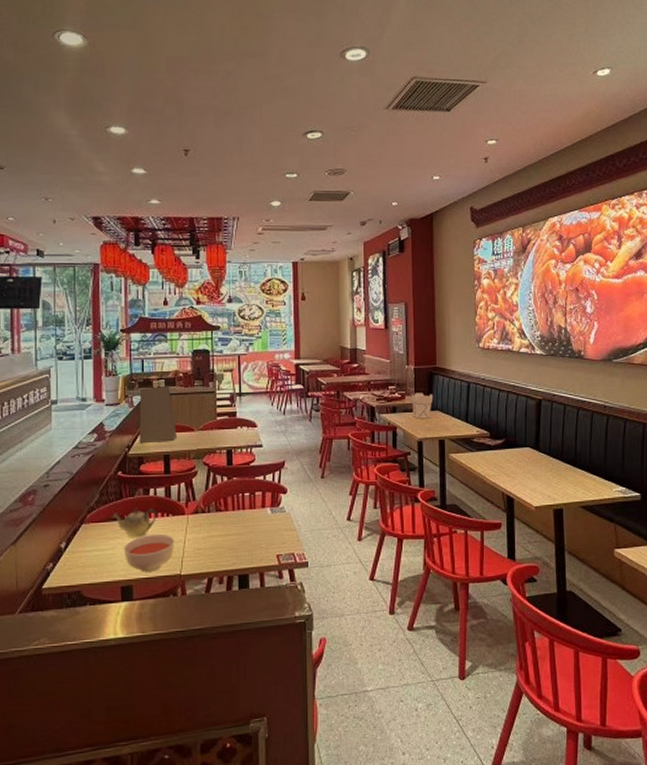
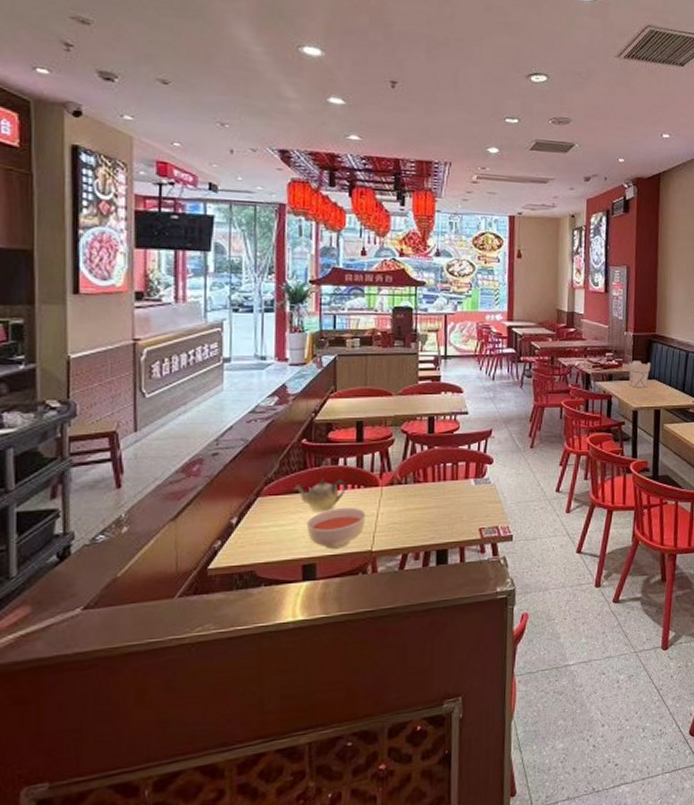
paper bag: present [139,386,177,444] -> none [328,346,372,409]

